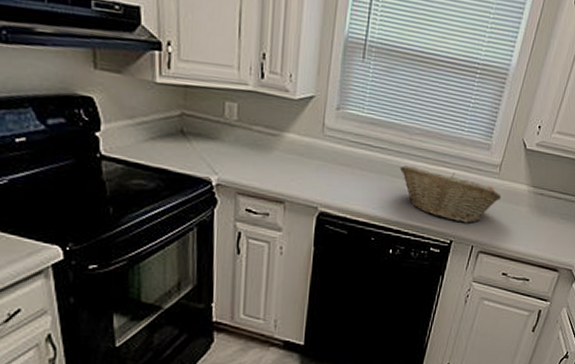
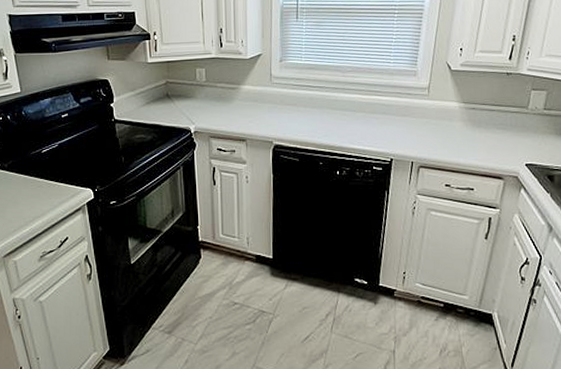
fruit basket: present [399,165,502,223] -> none [337,98,434,142]

